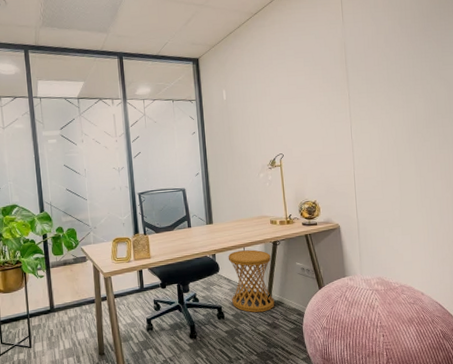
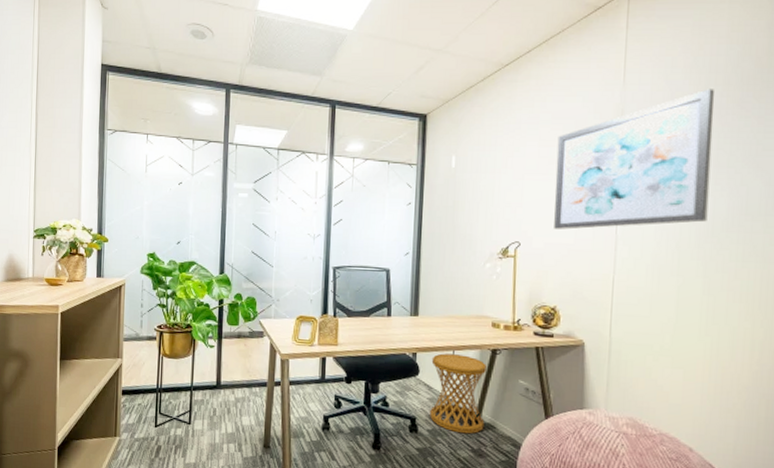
wall art: none [301,22,413,140] -> present [554,89,715,230]

